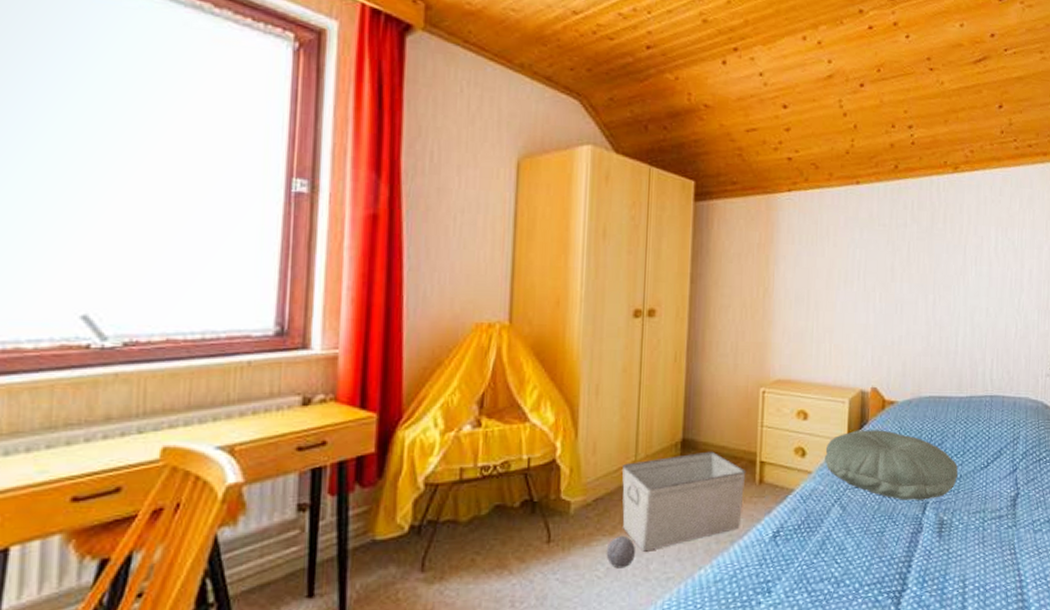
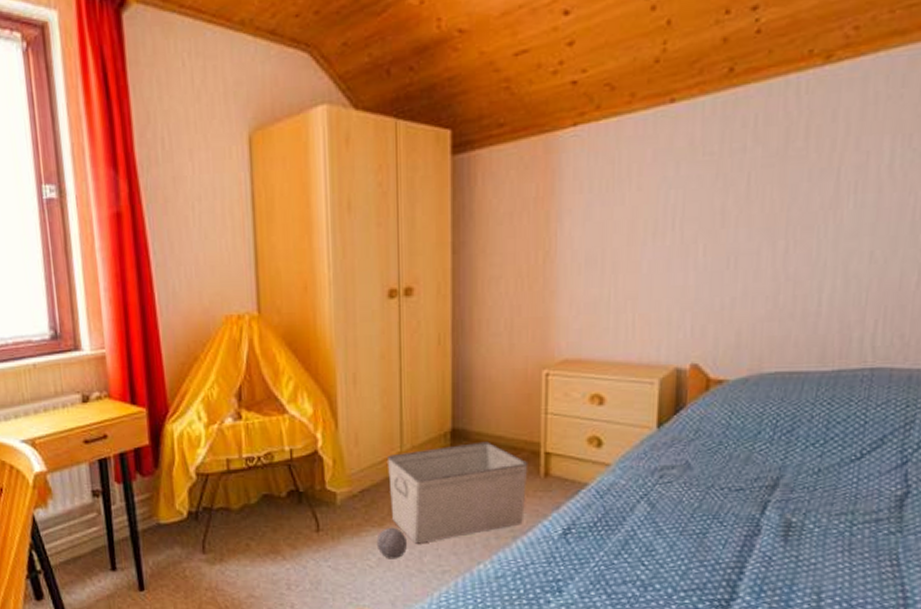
pillow: present [825,430,958,501] -> none [627,415,815,498]

